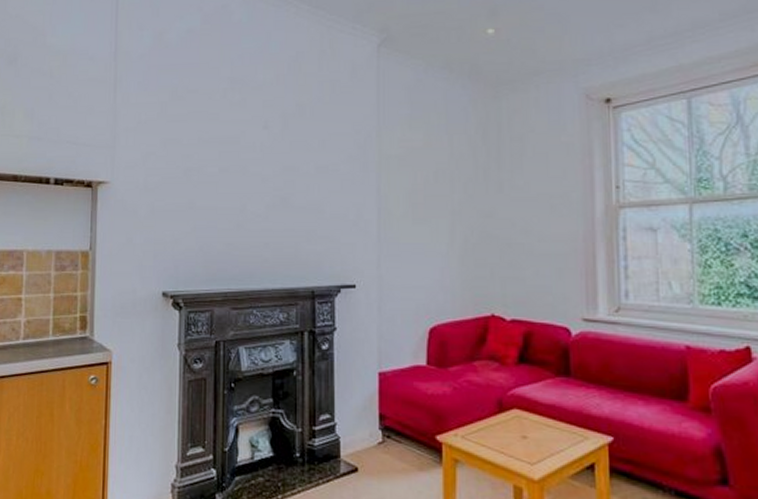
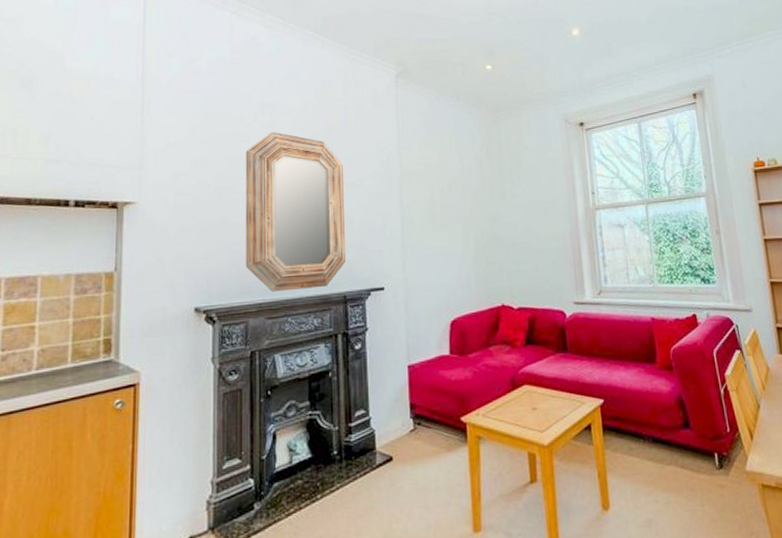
home mirror: none [212,109,316,282] -> present [245,131,347,292]

